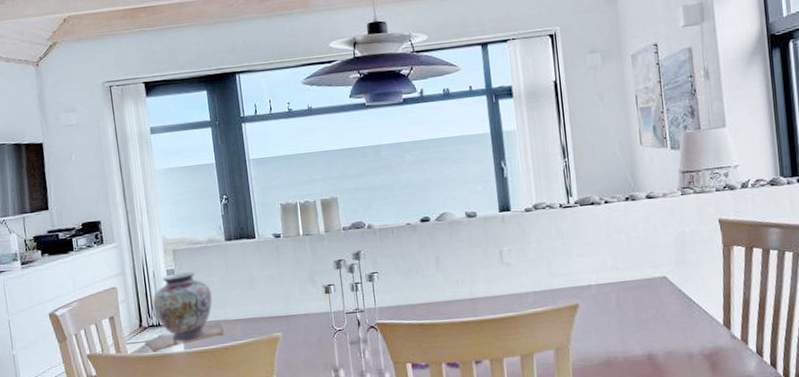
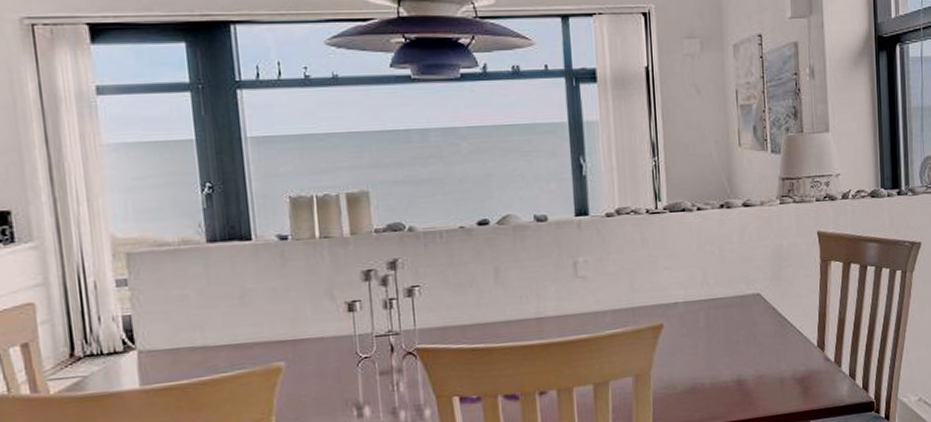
decorative vase: present [143,271,224,352] -> none [76,281,201,390]

